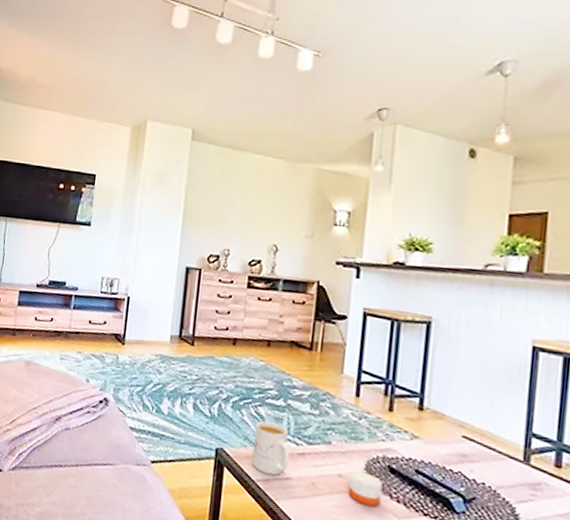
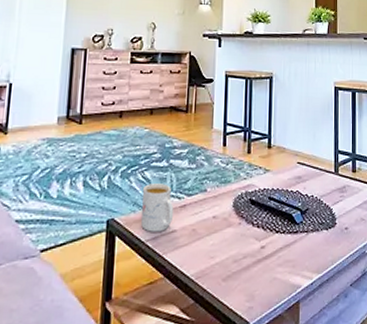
candle: present [348,470,383,508] -> none [221,209,246,237]

